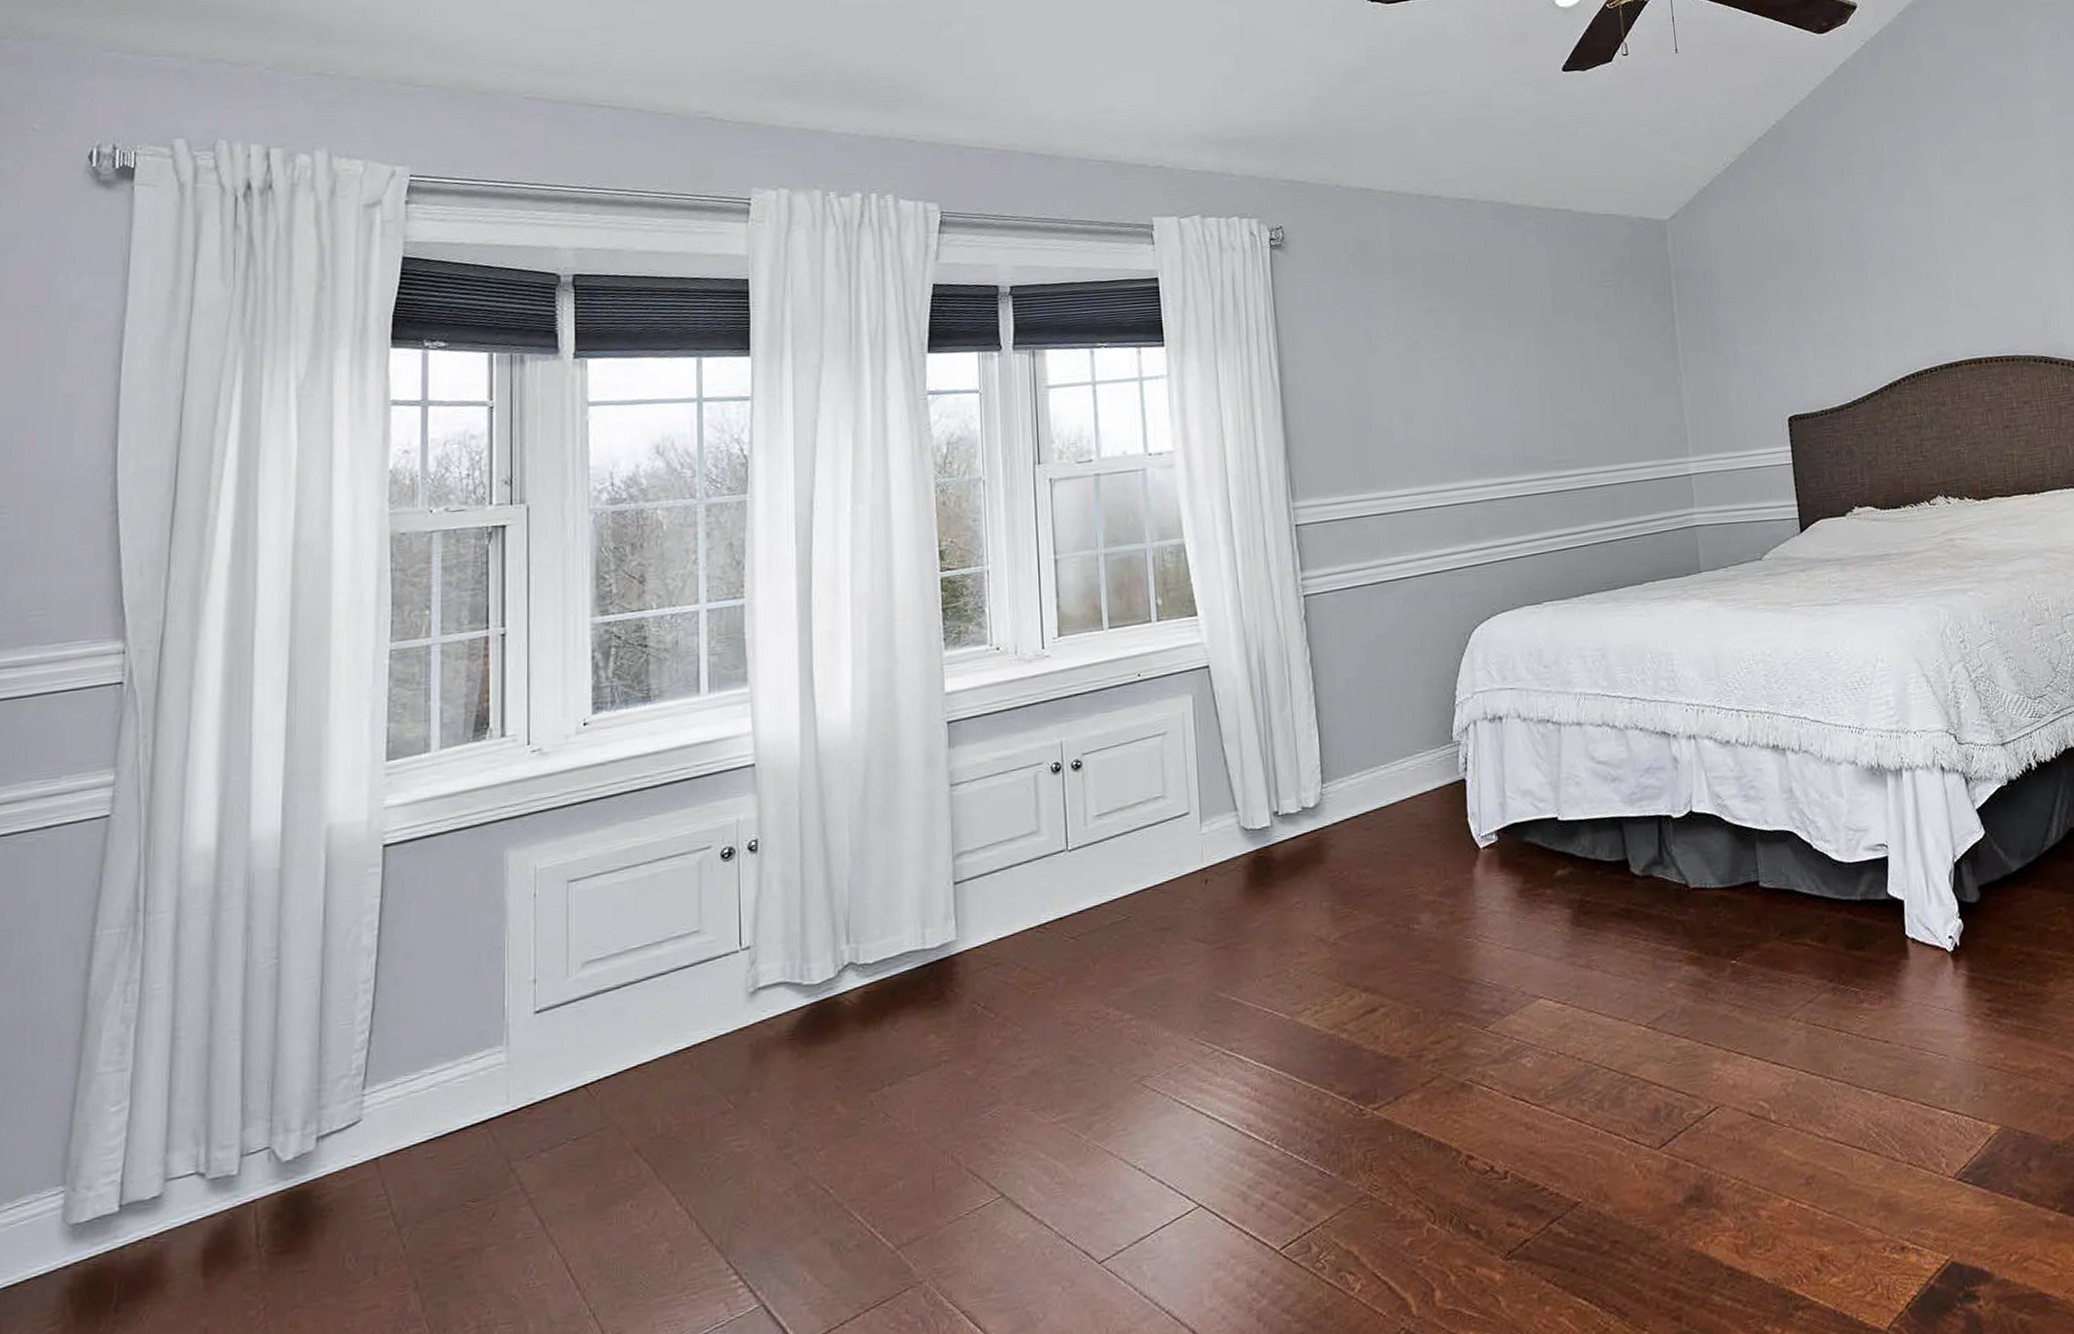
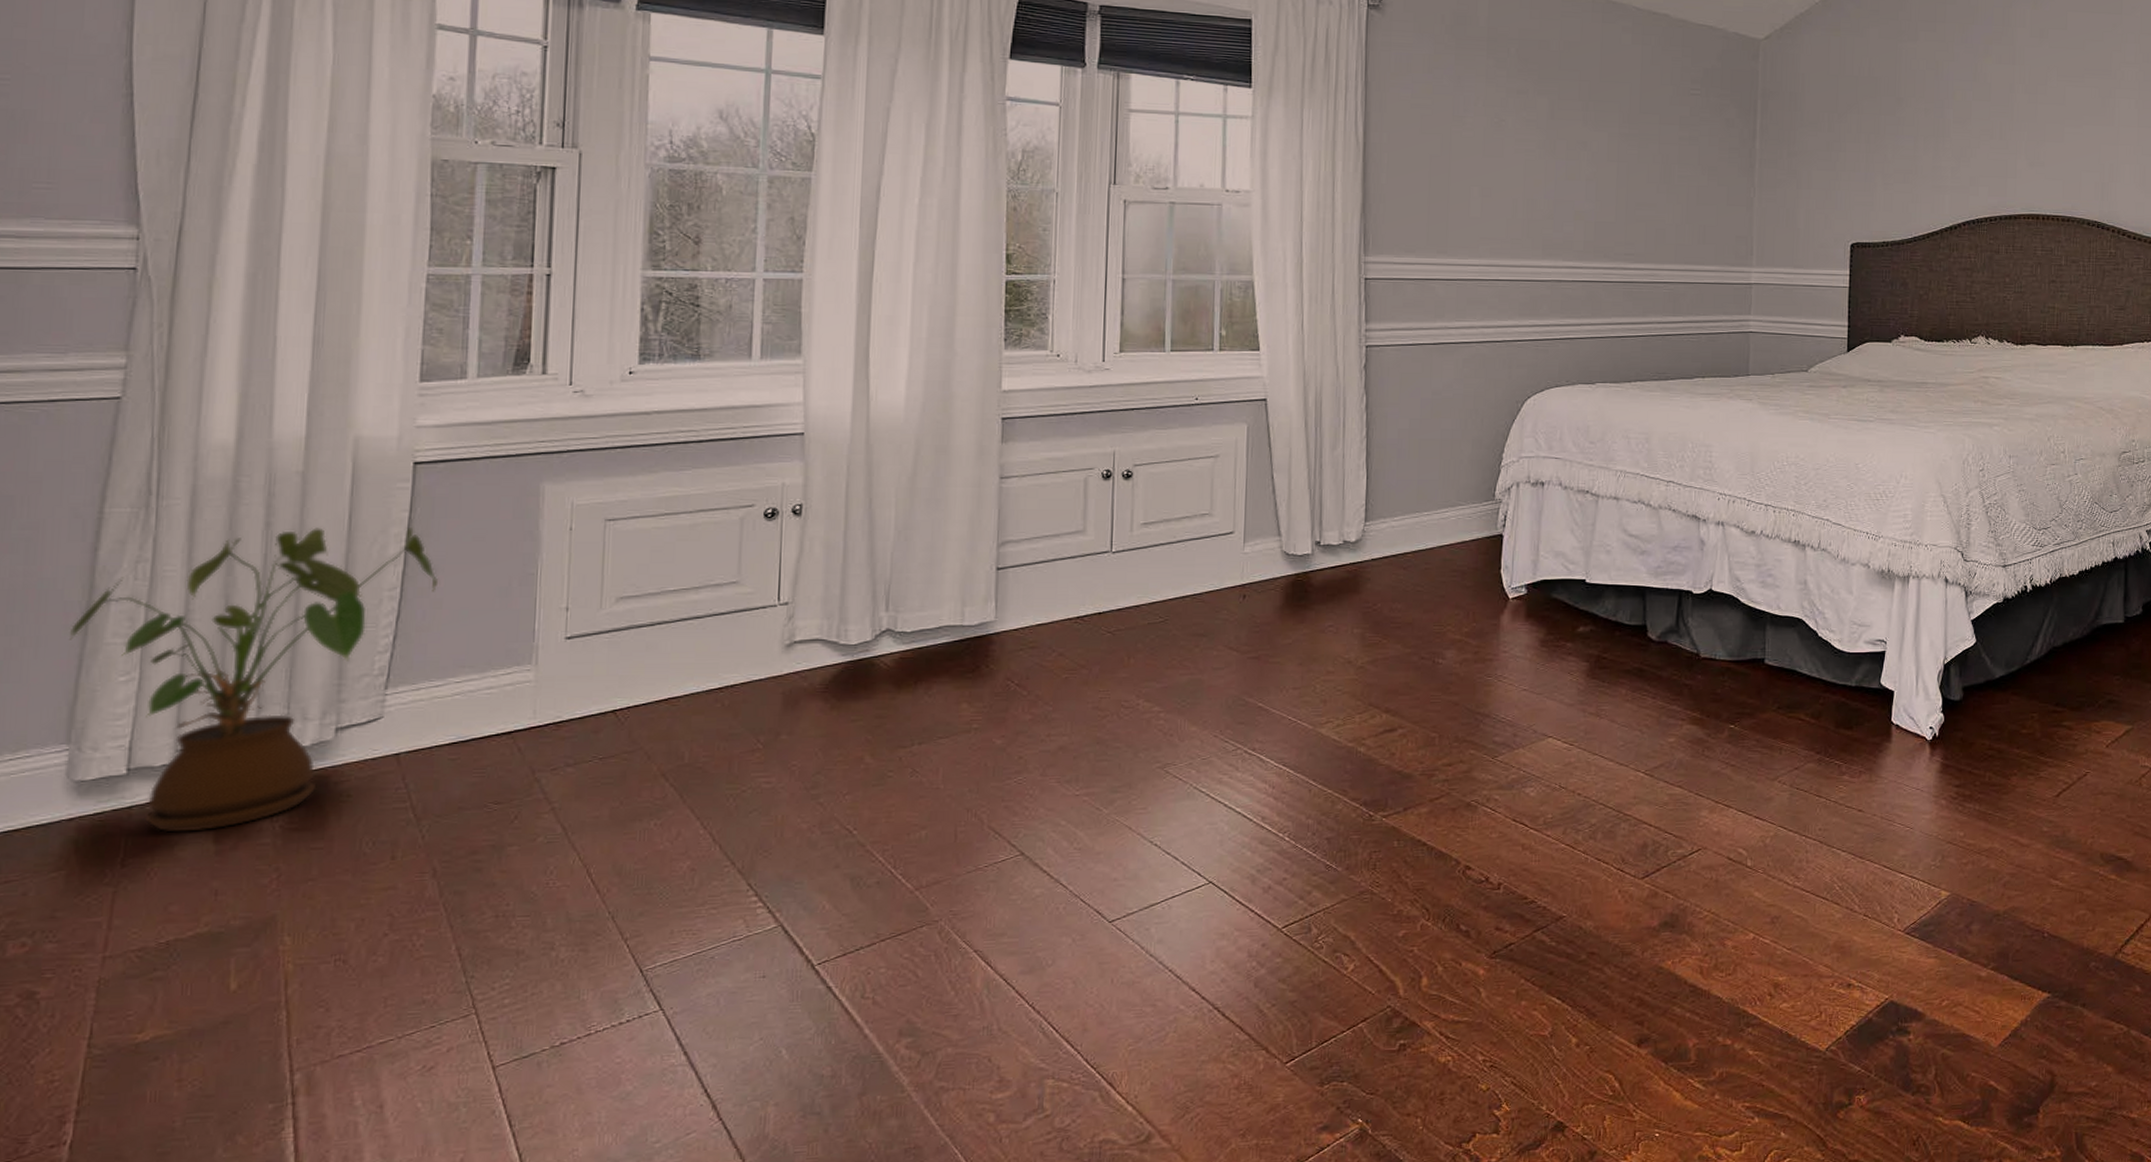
house plant: none [63,914,411,1271] -> present [68,528,439,833]

